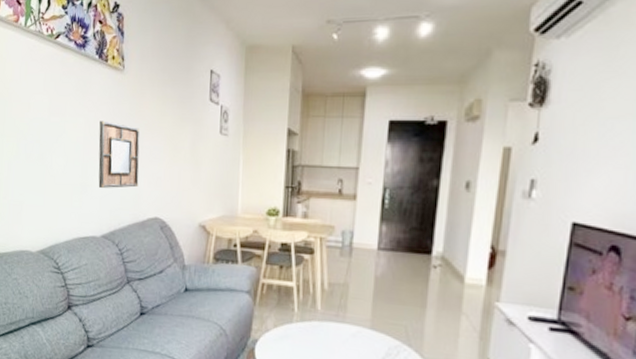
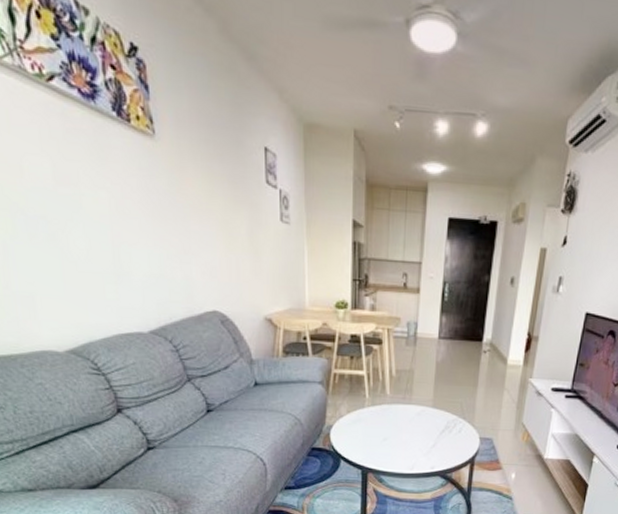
home mirror: present [98,120,140,188] -> none [129,196,190,278]

